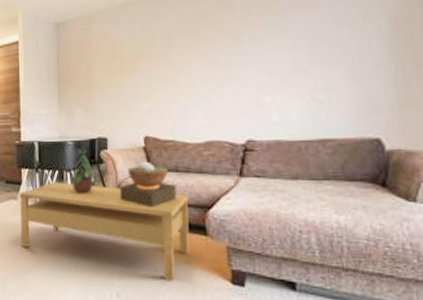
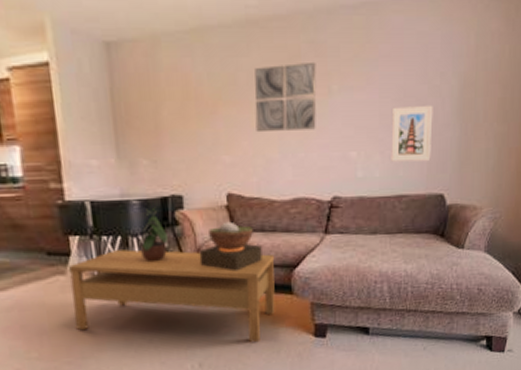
wall art: none [169,18,227,83] -> present [254,61,317,133]
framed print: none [309,46,360,105] -> present [391,105,433,162]

